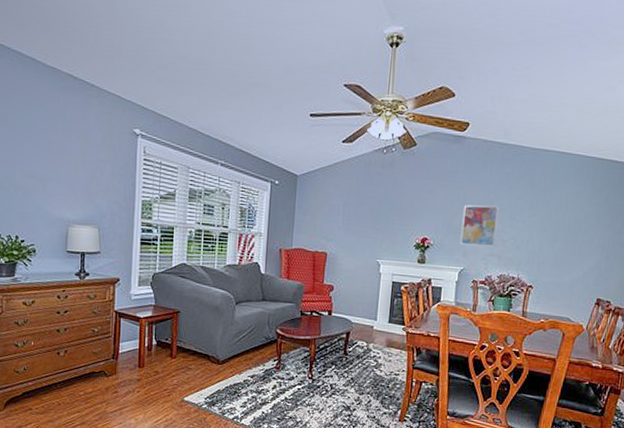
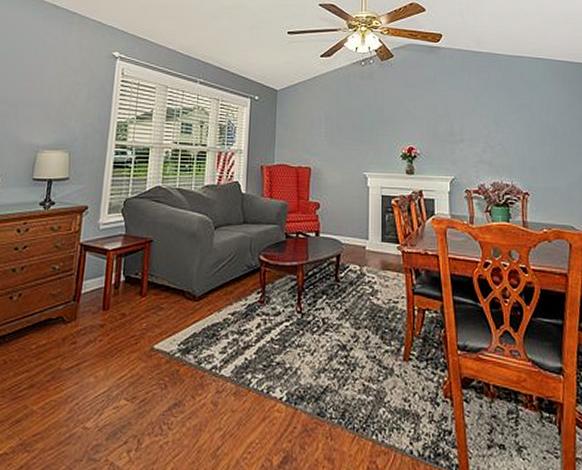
wall art: present [460,205,499,248] -> none [446,111,483,154]

